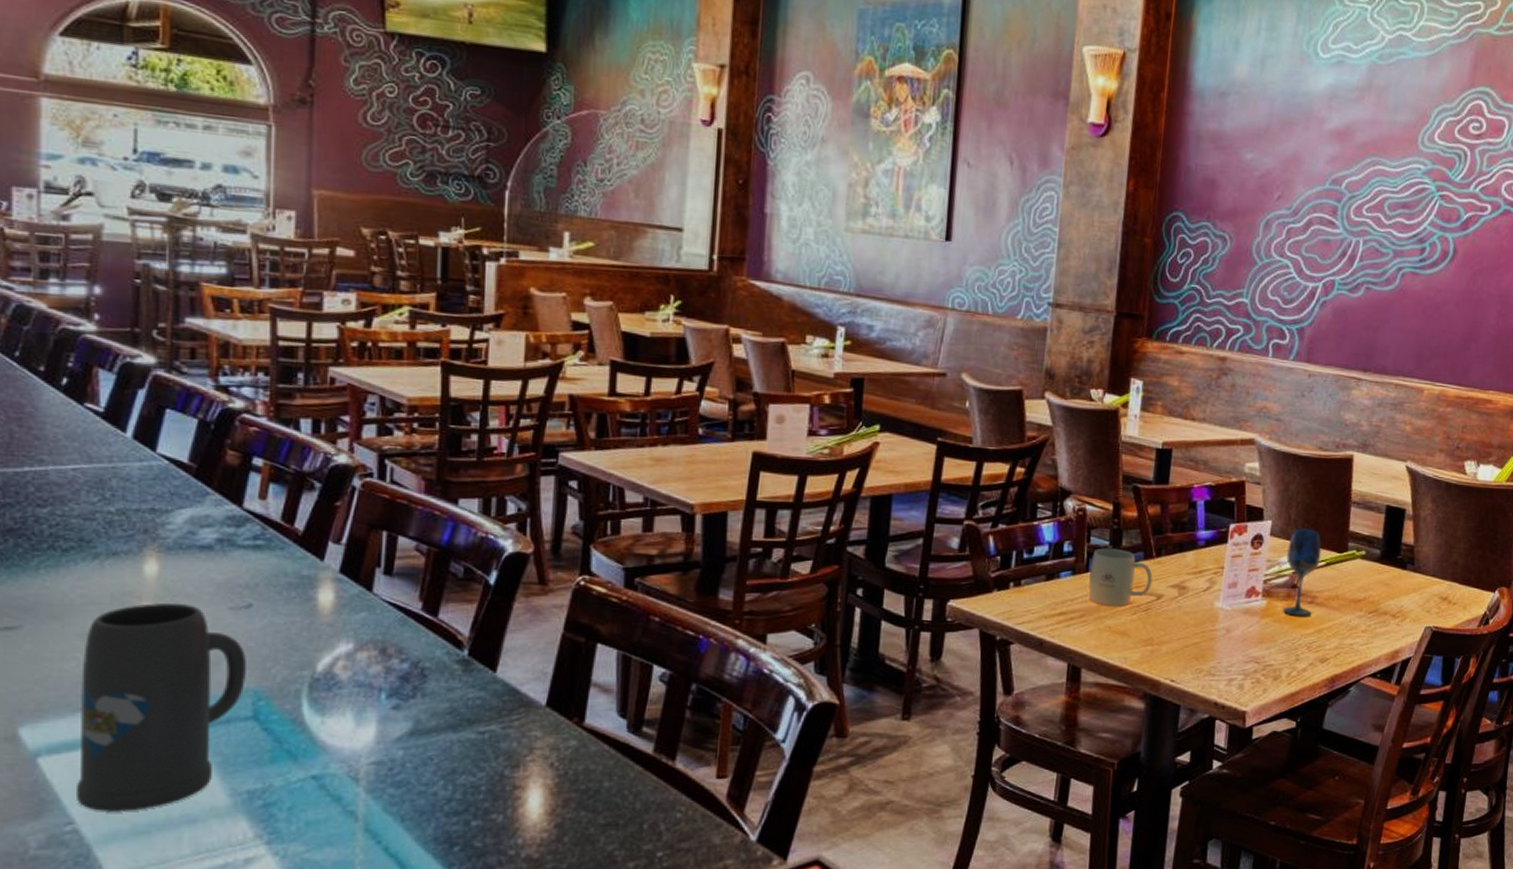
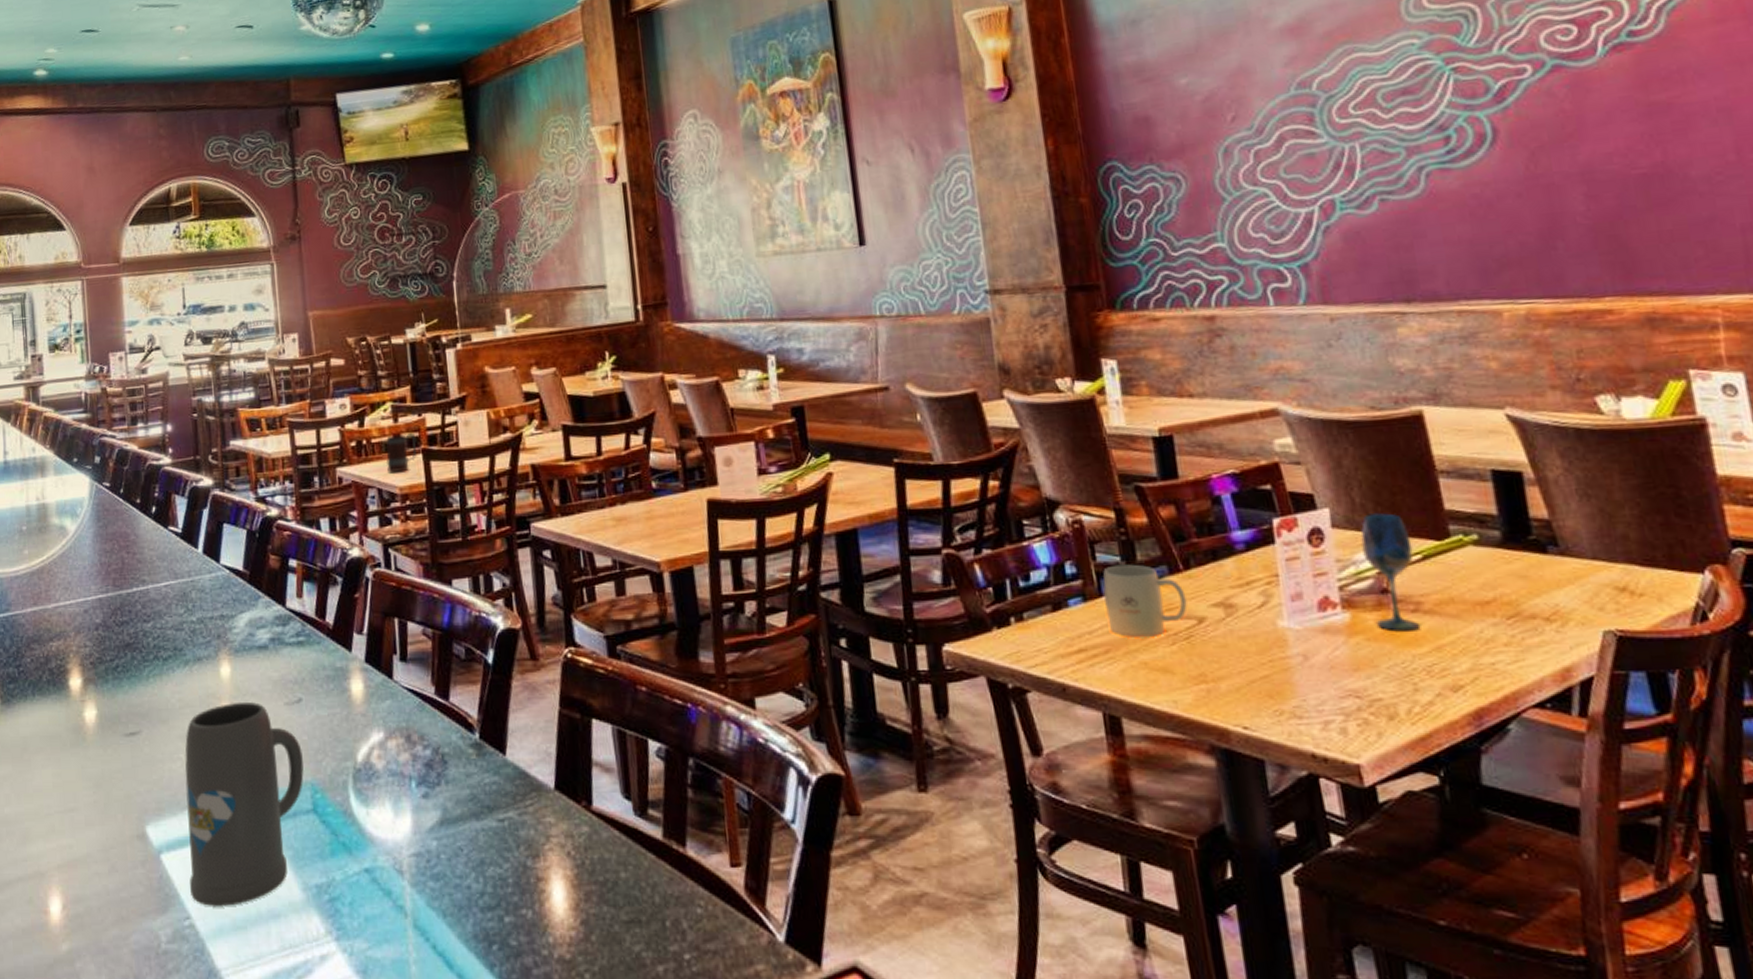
beer mug: none [393,342,436,383] -> present [385,432,417,473]

